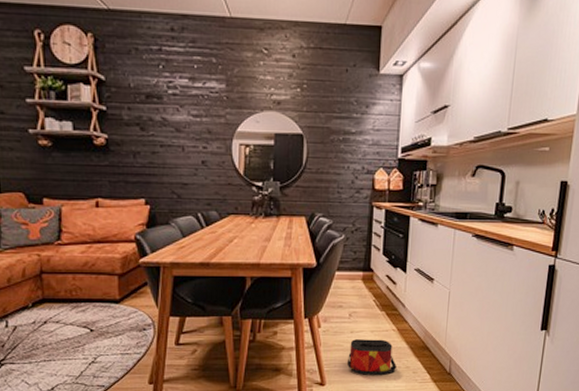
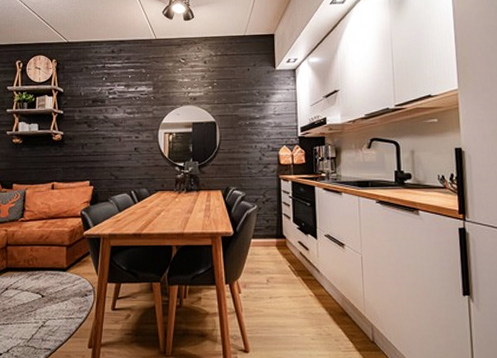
bag: present [348,339,397,375] -> none [269,305,318,342]

